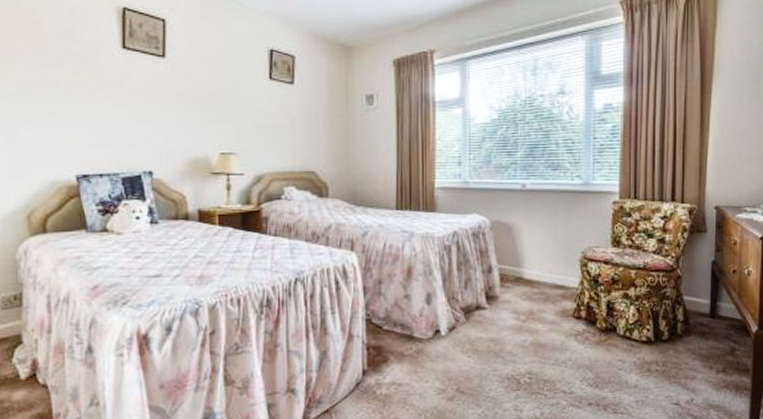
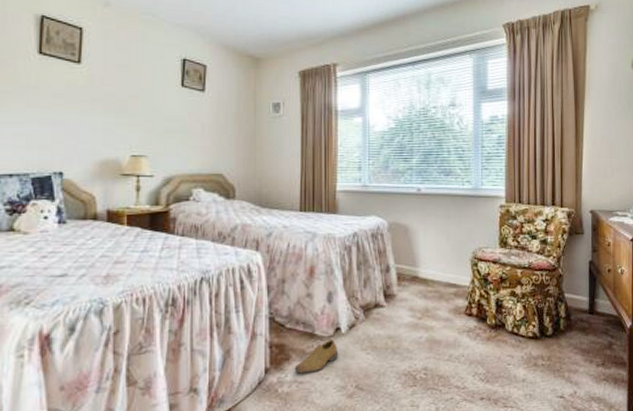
shoe: none [392,341,438,376] -> present [294,338,339,374]

